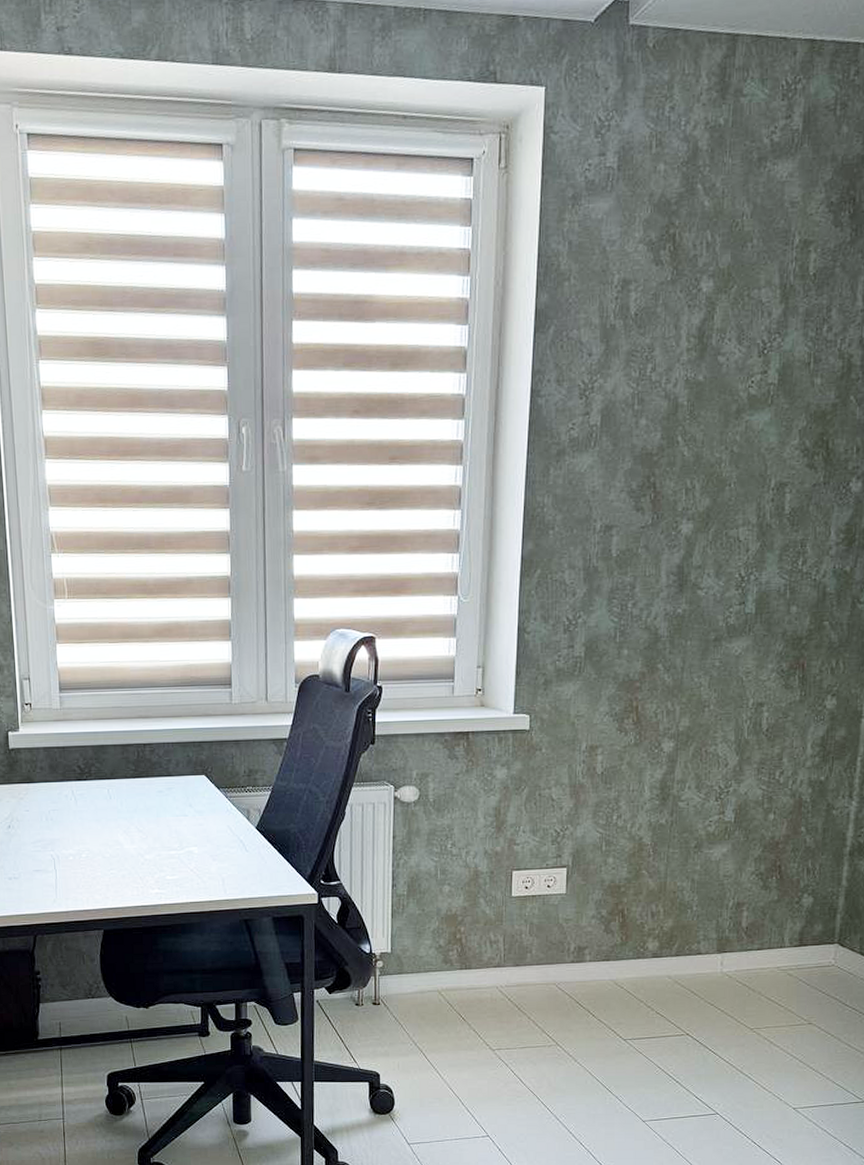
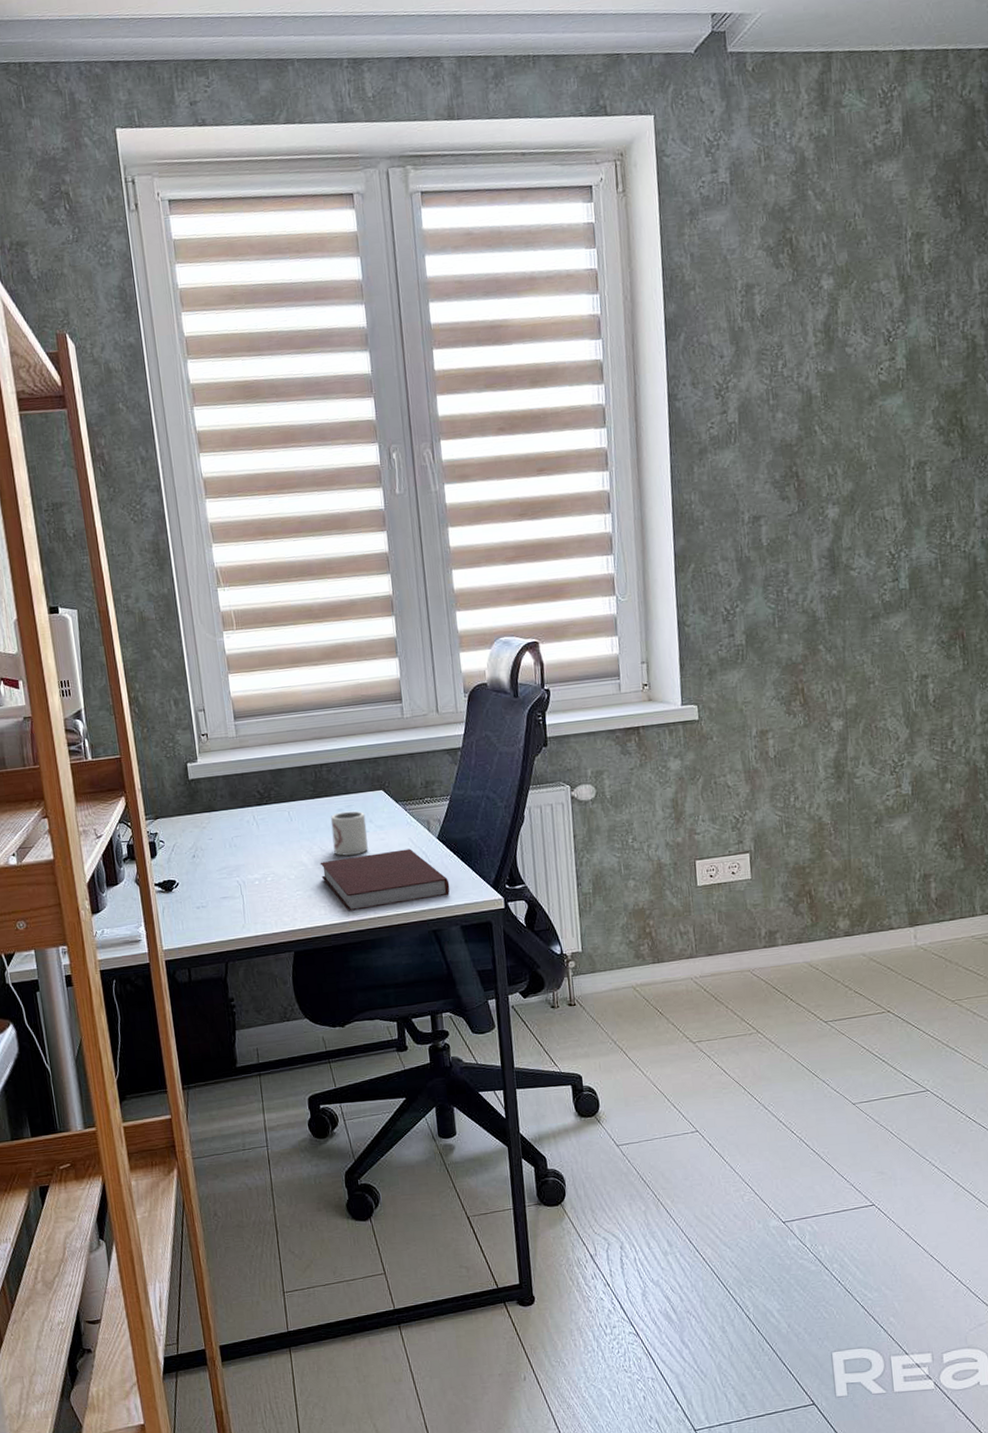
notebook: none [136,836,265,894] -> present [320,848,450,911]
cup: none [150,793,186,838] -> present [330,810,368,856]

